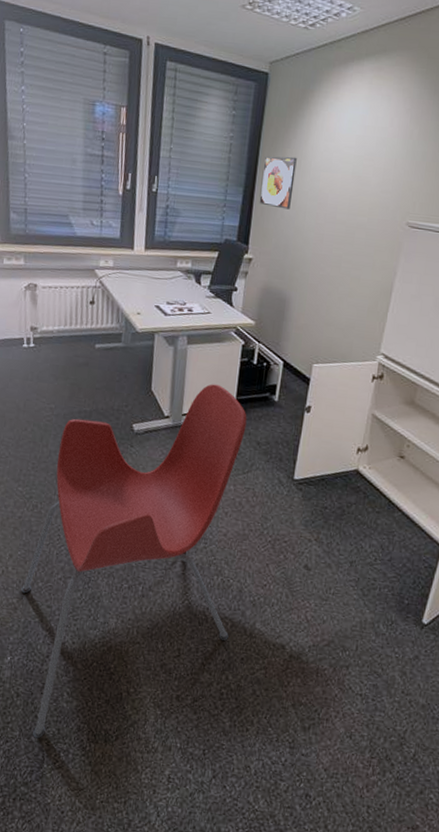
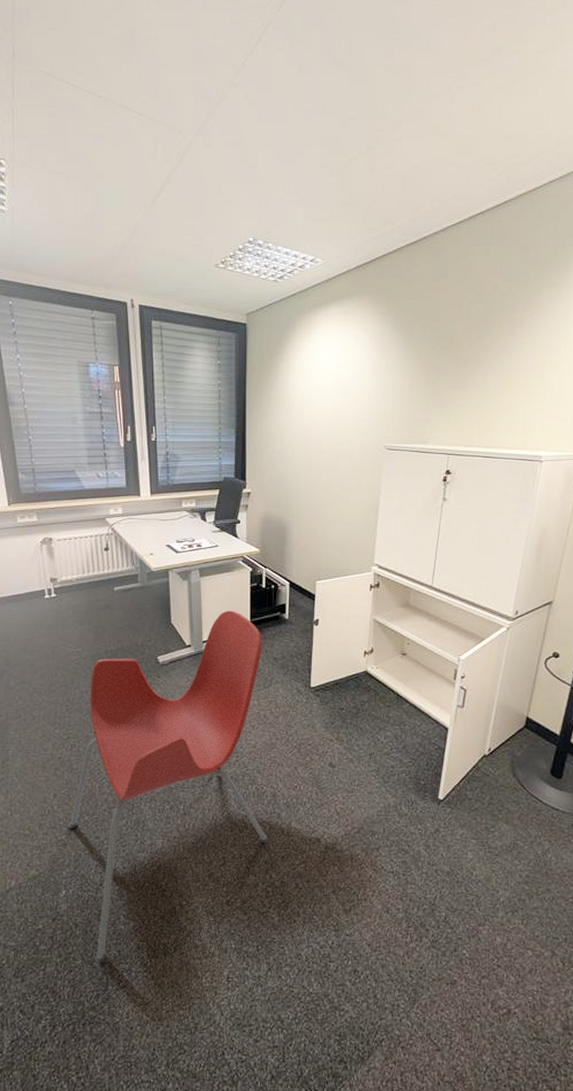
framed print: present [259,156,297,210] -> none [251,397,281,445]

